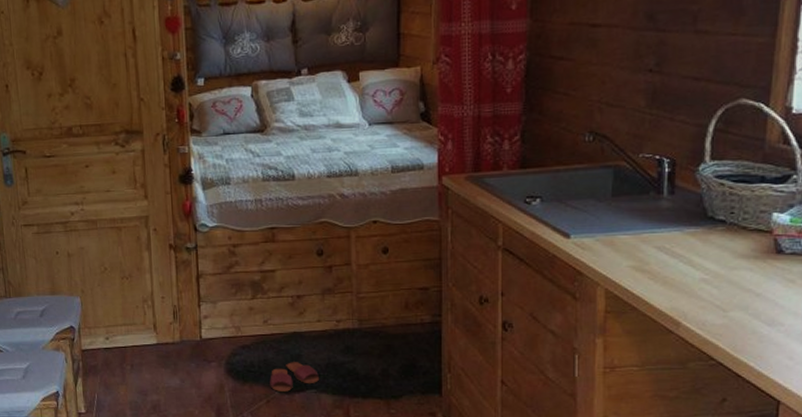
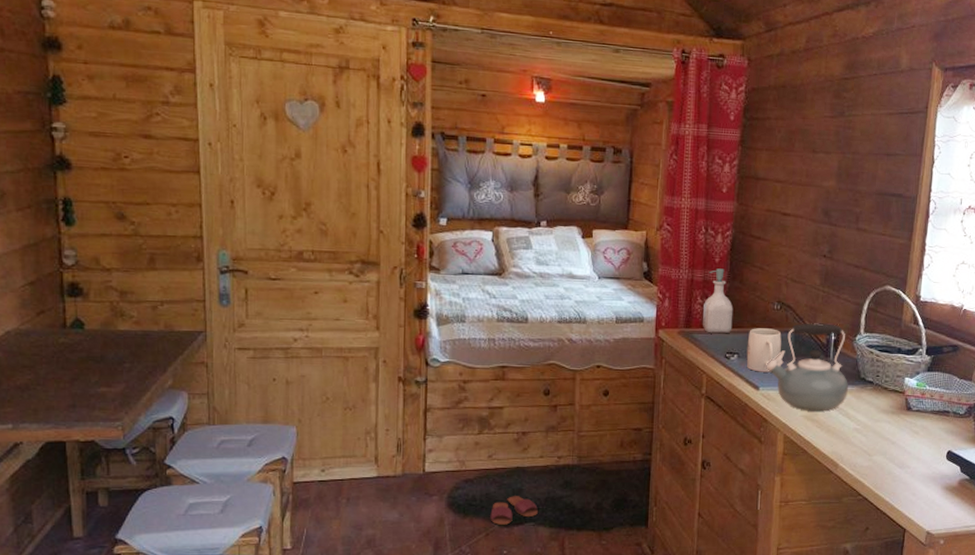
soap bottle: none [494,99,532,176] -> present [702,268,733,334]
mug: none [552,165,598,217] -> present [746,328,782,373]
kettle: none [578,153,692,259] -> present [766,323,849,411]

